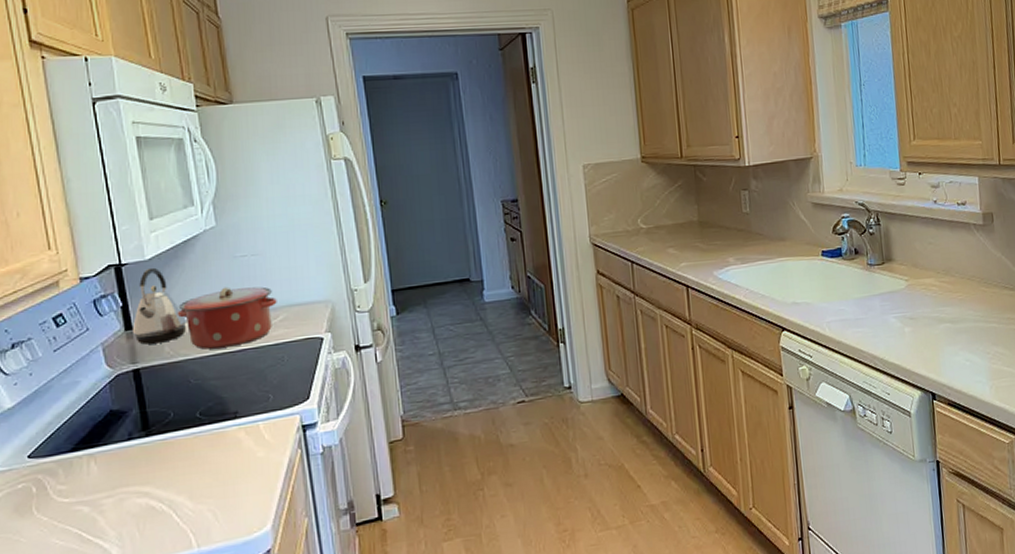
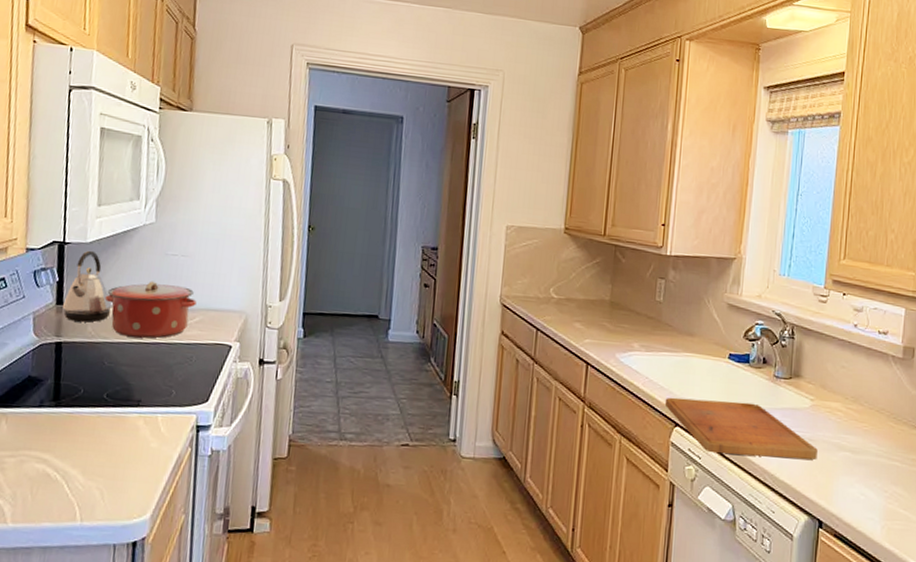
cutting board: none [768,294,921,350] -> present [664,397,818,460]

